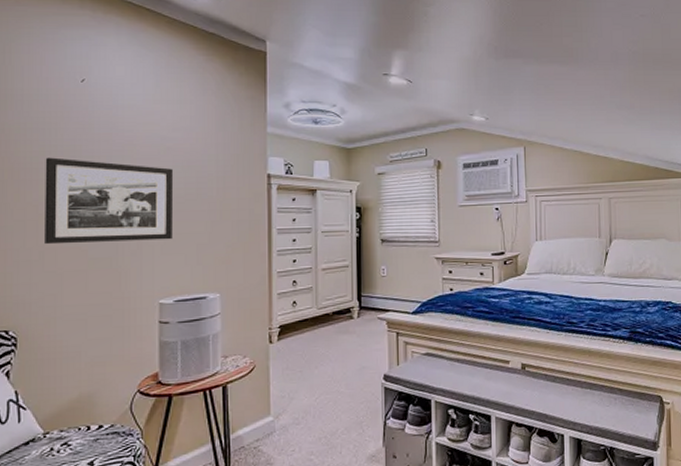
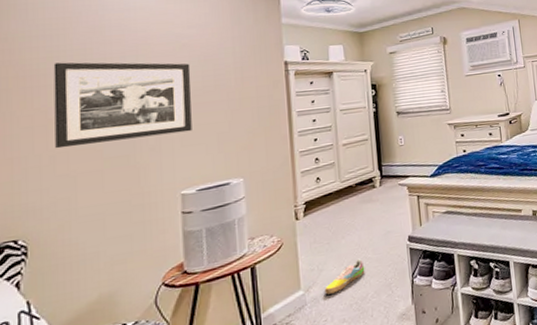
shoe: none [294,391,337,424] -> present [324,258,365,295]

